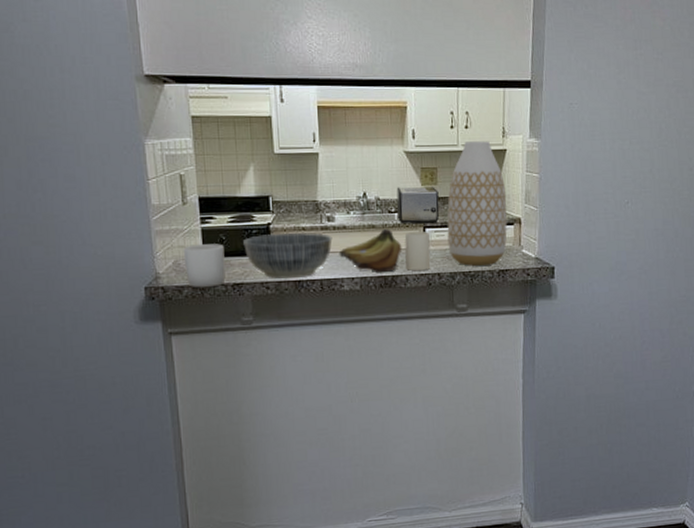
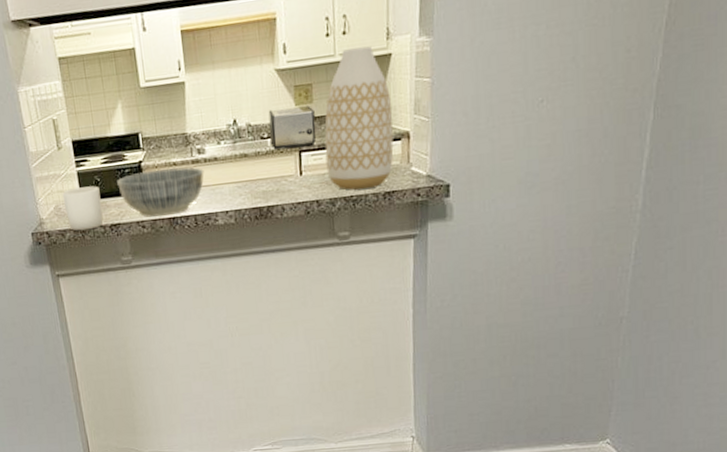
fruit: present [339,228,402,272] -> none [211,156,277,204]
cup: present [404,231,431,271] -> none [279,156,308,200]

